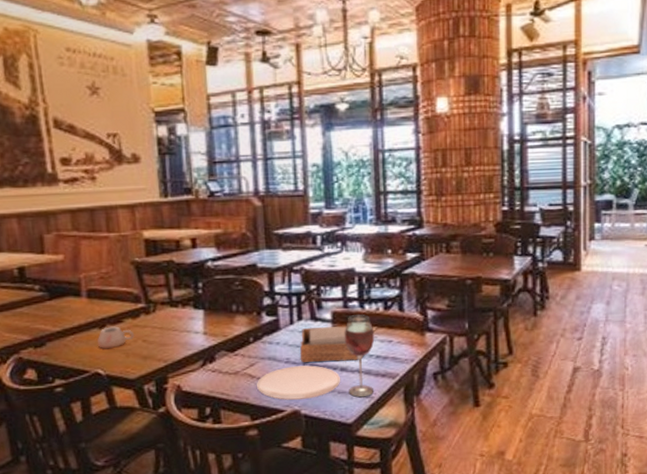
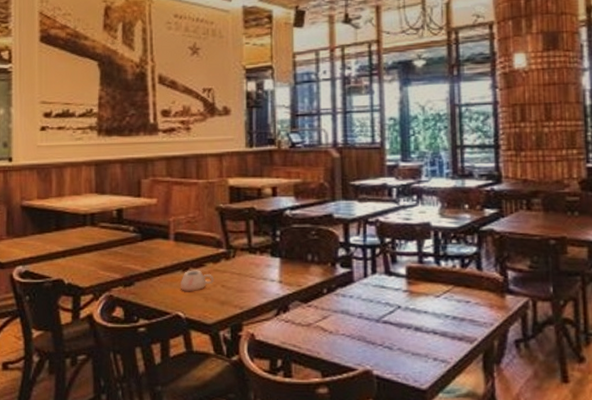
plate: present [257,365,341,401] -> none [329,322,415,359]
napkin holder: present [300,326,359,363] -> none [373,281,435,320]
wineglass: present [344,314,375,398] -> none [419,271,451,362]

